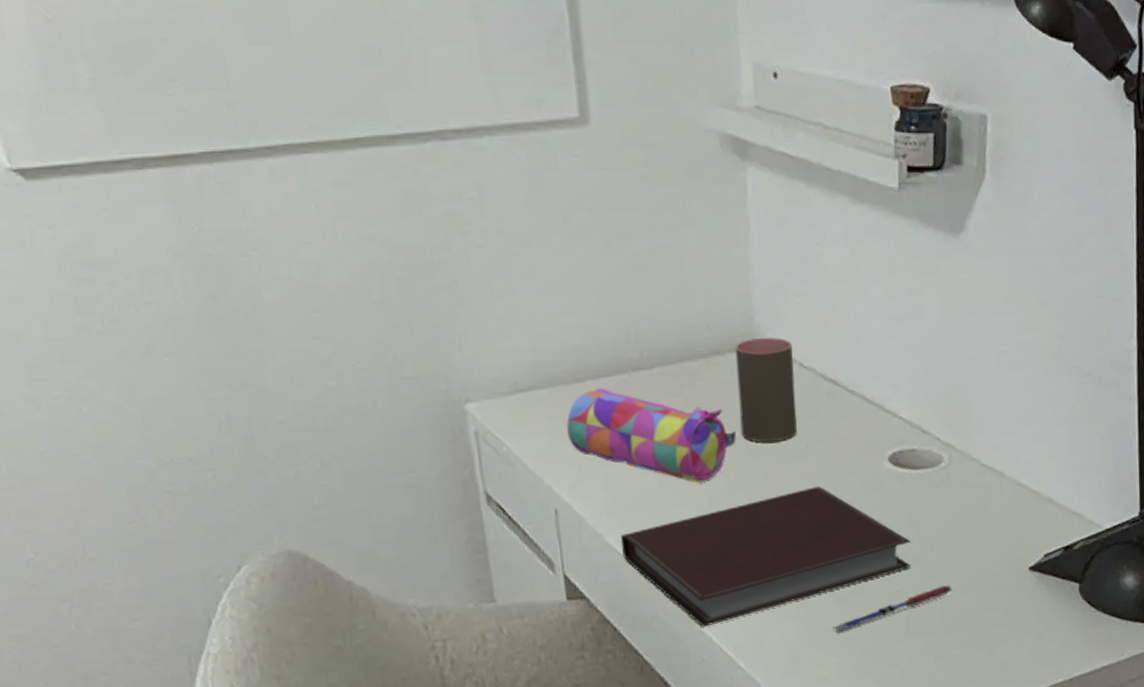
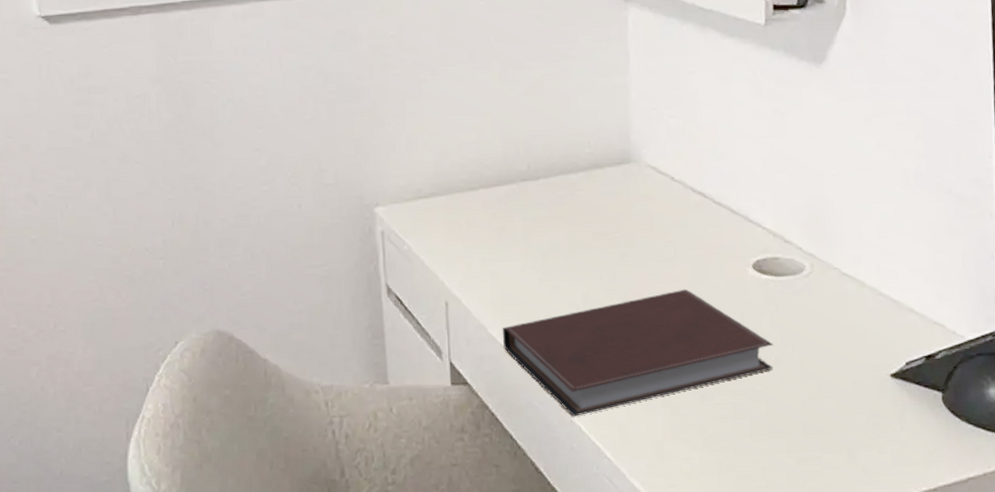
pencil case: present [566,388,736,483] -> none [460,196,611,282]
cup: present [735,337,797,443] -> none [612,153,667,248]
pen: present [832,585,953,633] -> none [695,388,814,429]

